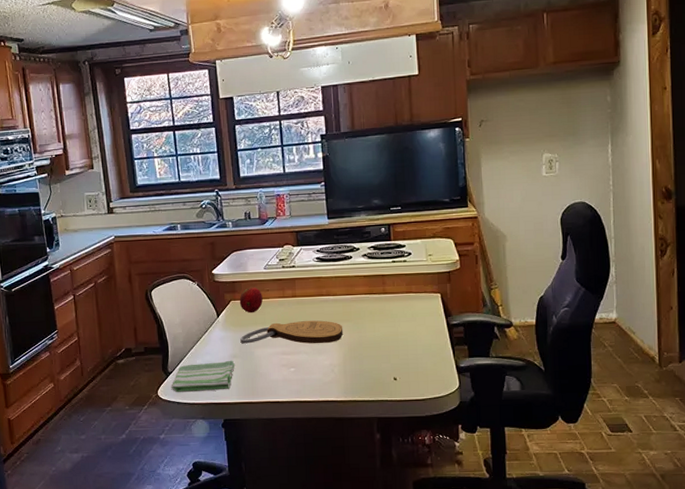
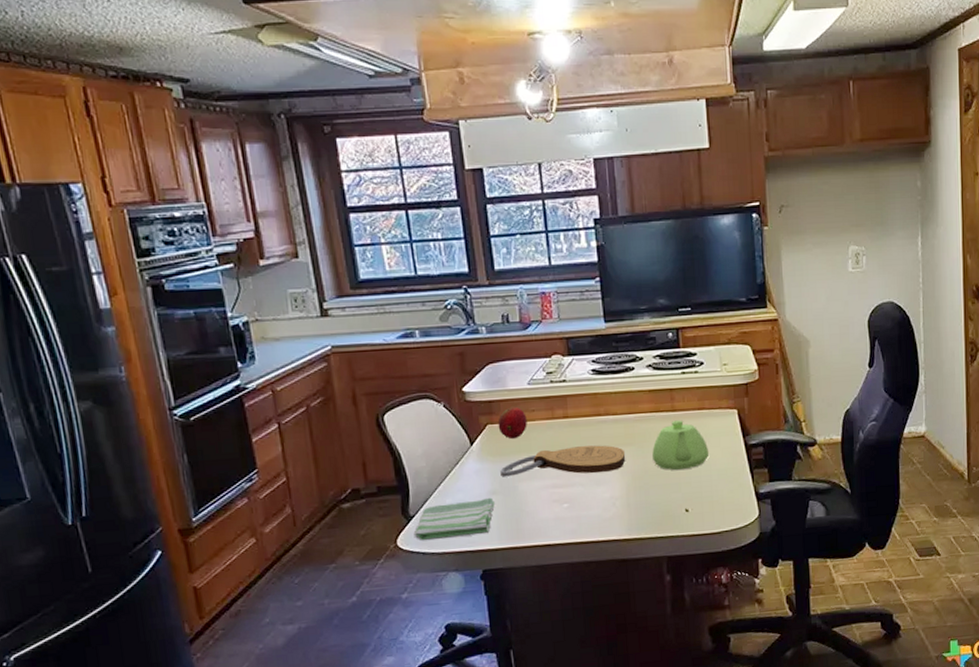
teapot: none [366,301,416,344] -> present [652,420,709,470]

